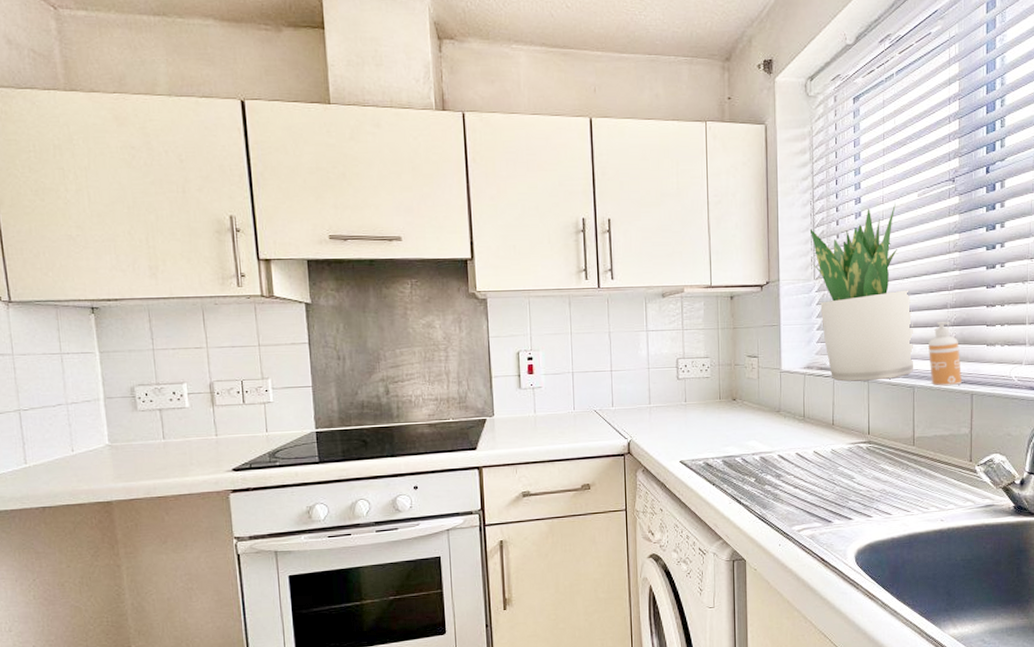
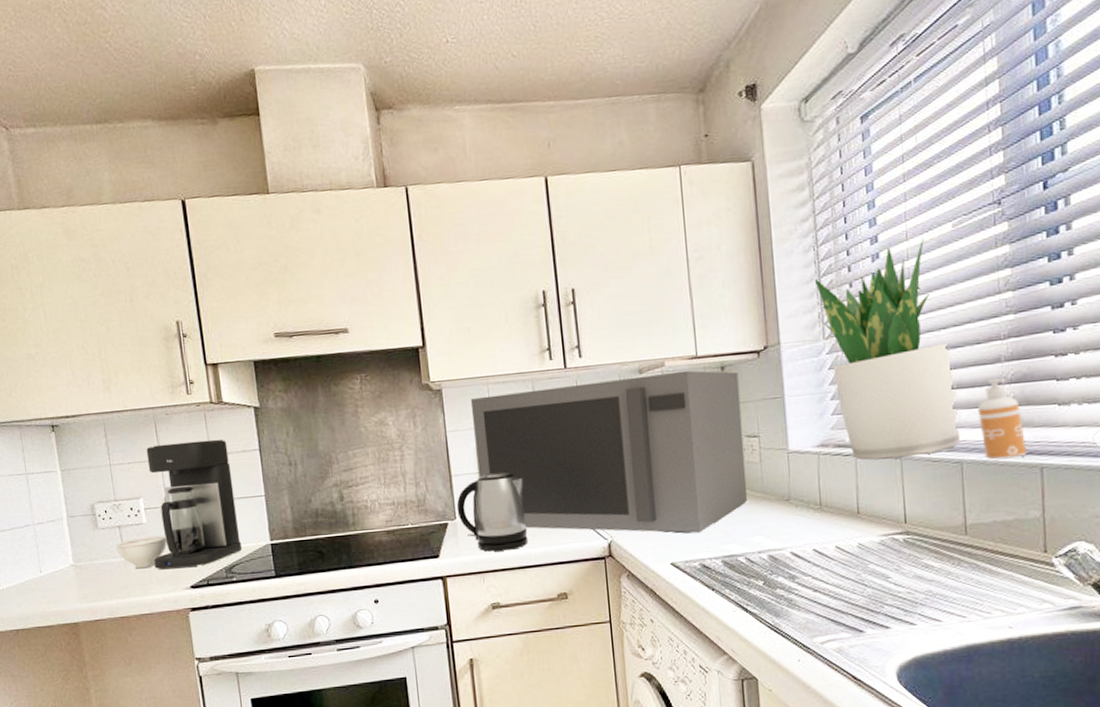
bowl: none [155,419,210,451] -> present [115,535,168,569]
coffee maker: none [192,331,287,452] -> present [146,439,243,569]
kettle: none [495,375,558,446] -> present [456,471,529,552]
microwave: none [512,297,746,436] -> present [470,370,748,534]

